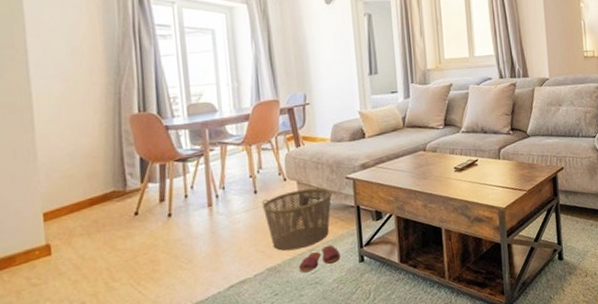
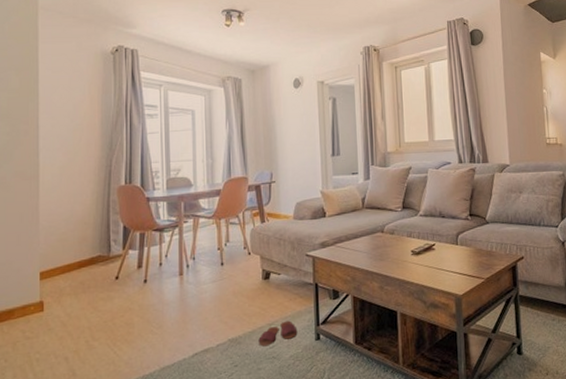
basket: present [262,188,333,251] -> none [227,263,293,324]

